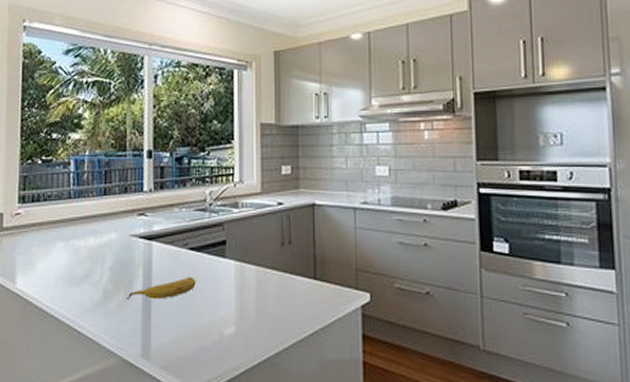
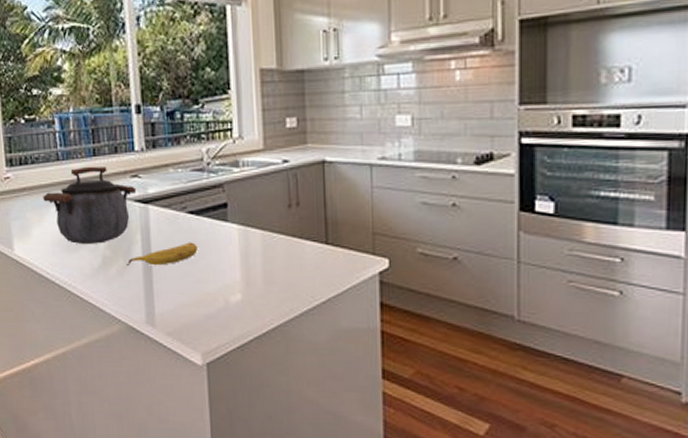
kettle: none [51,204,142,278] -> present [43,166,137,244]

